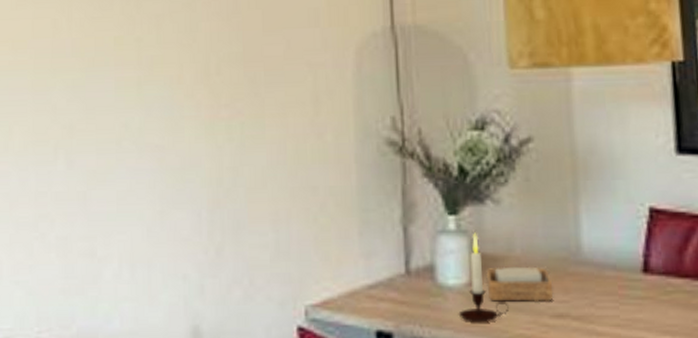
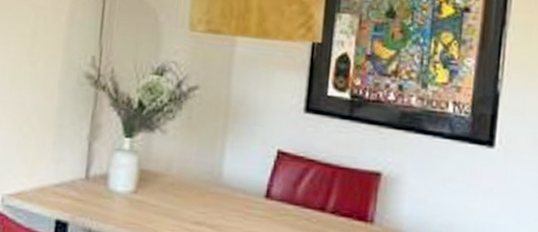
candle: present [458,232,509,323] -> none [121,153,161,222]
napkin holder: present [486,266,553,303] -> none [146,181,196,213]

